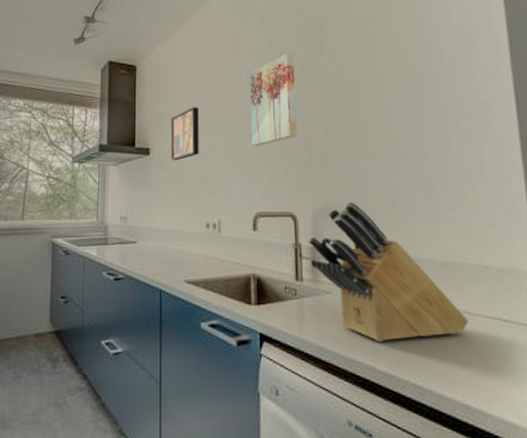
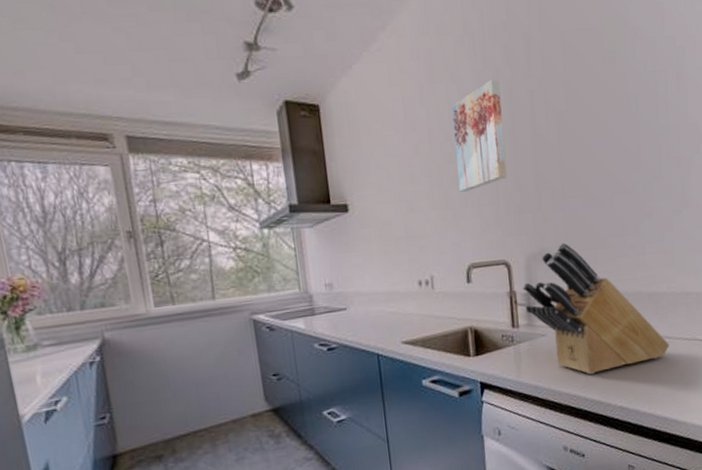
wall art: present [170,107,199,161] -> none [368,151,403,217]

